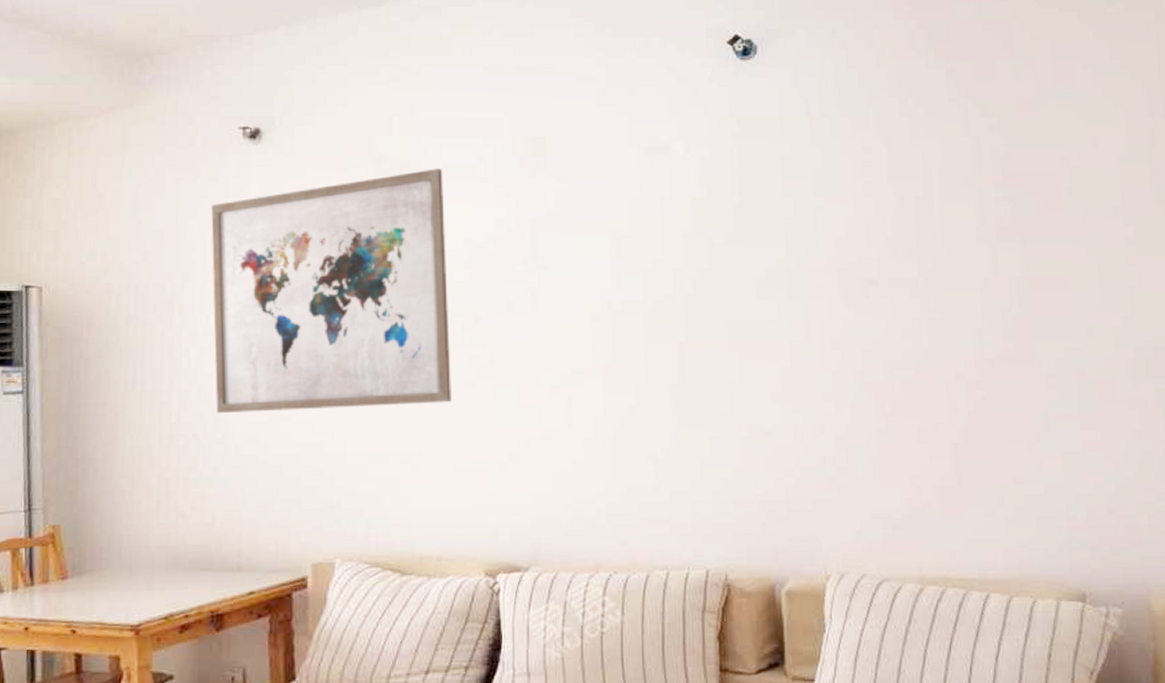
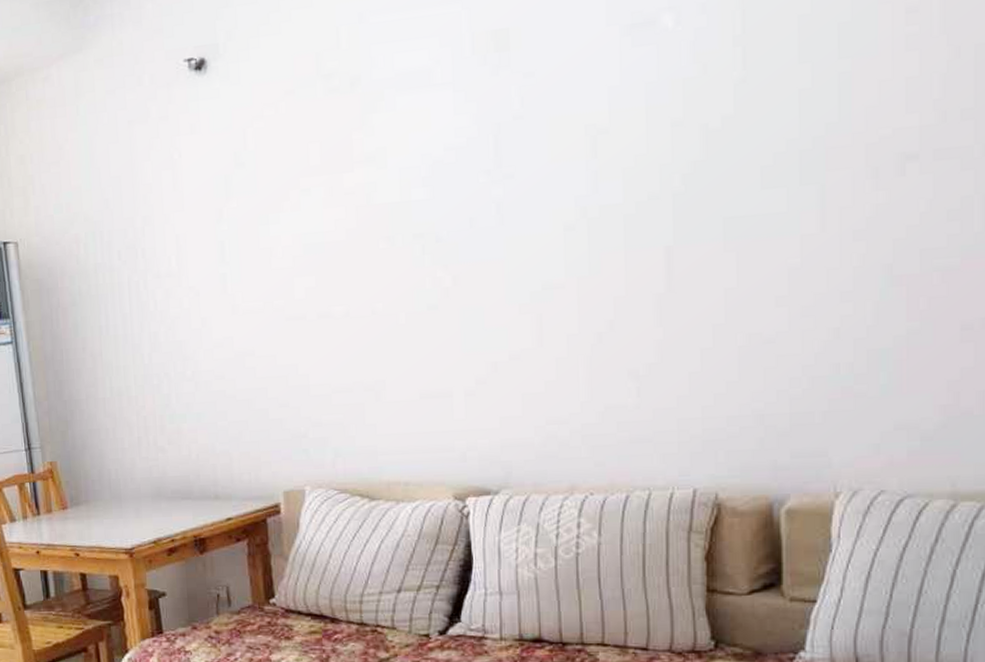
wall art: present [211,168,451,414] -> none [164,78,414,353]

